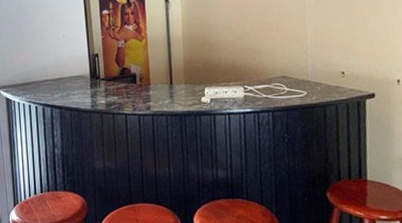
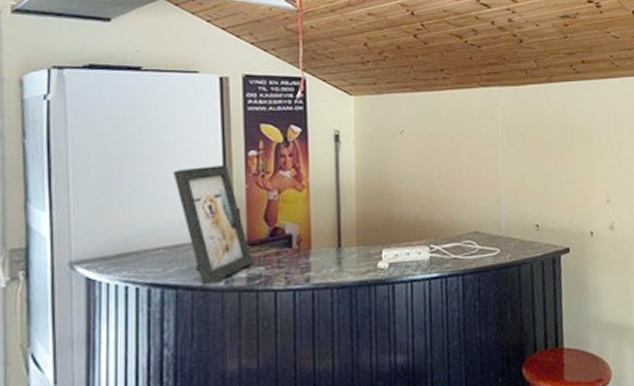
picture frame: none [53,21,109,108] -> present [172,165,252,286]

